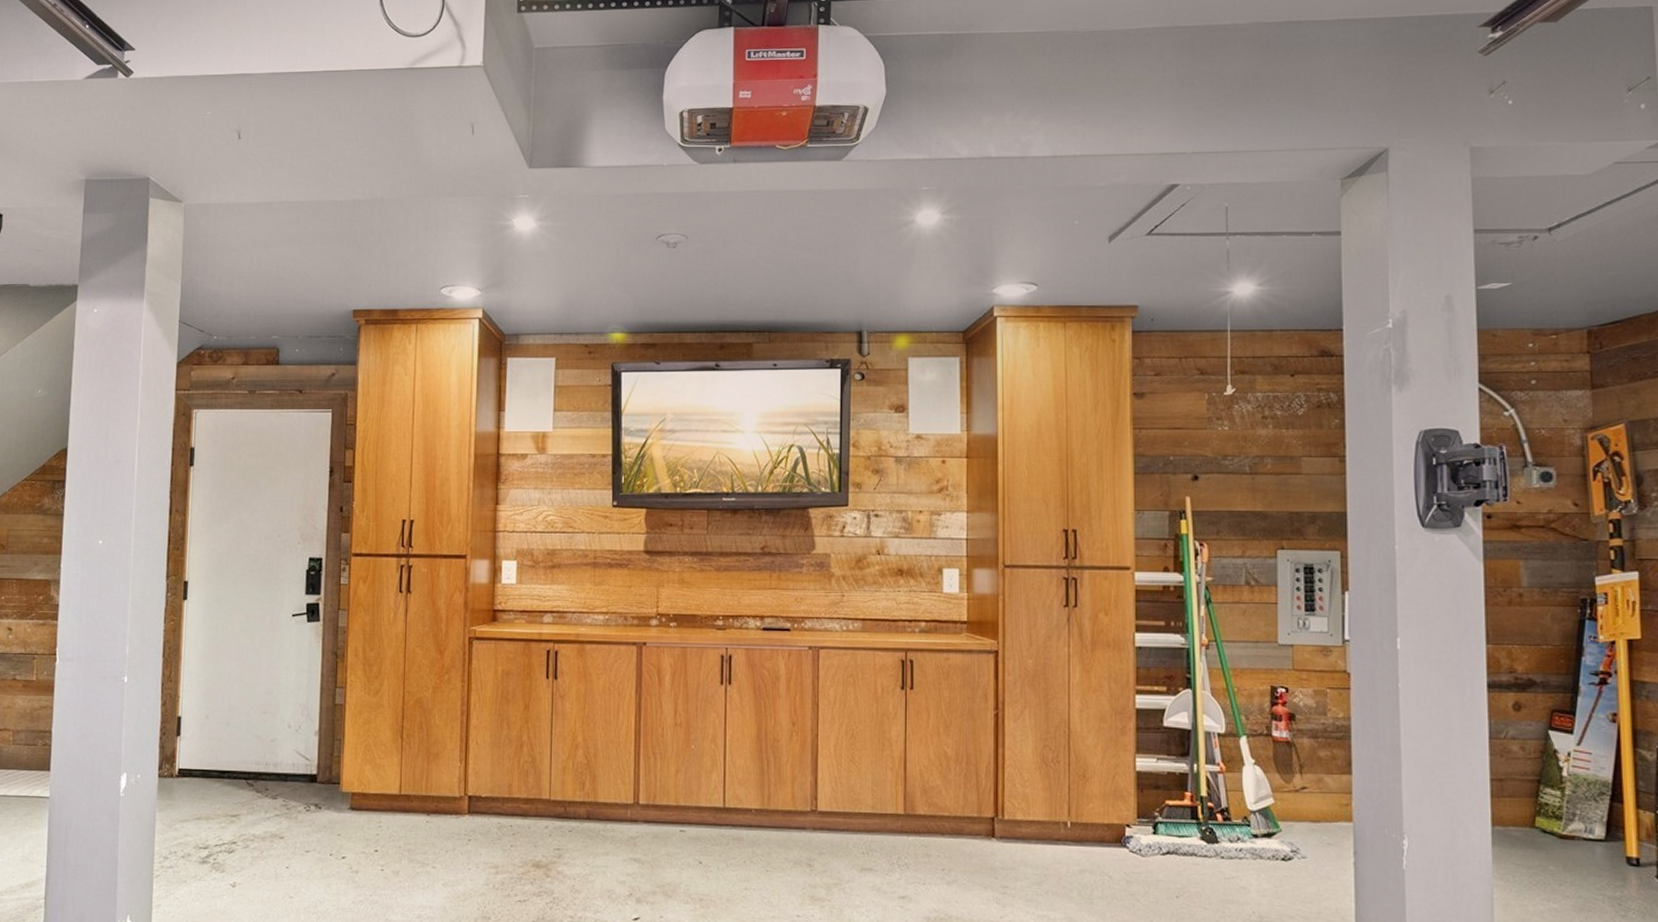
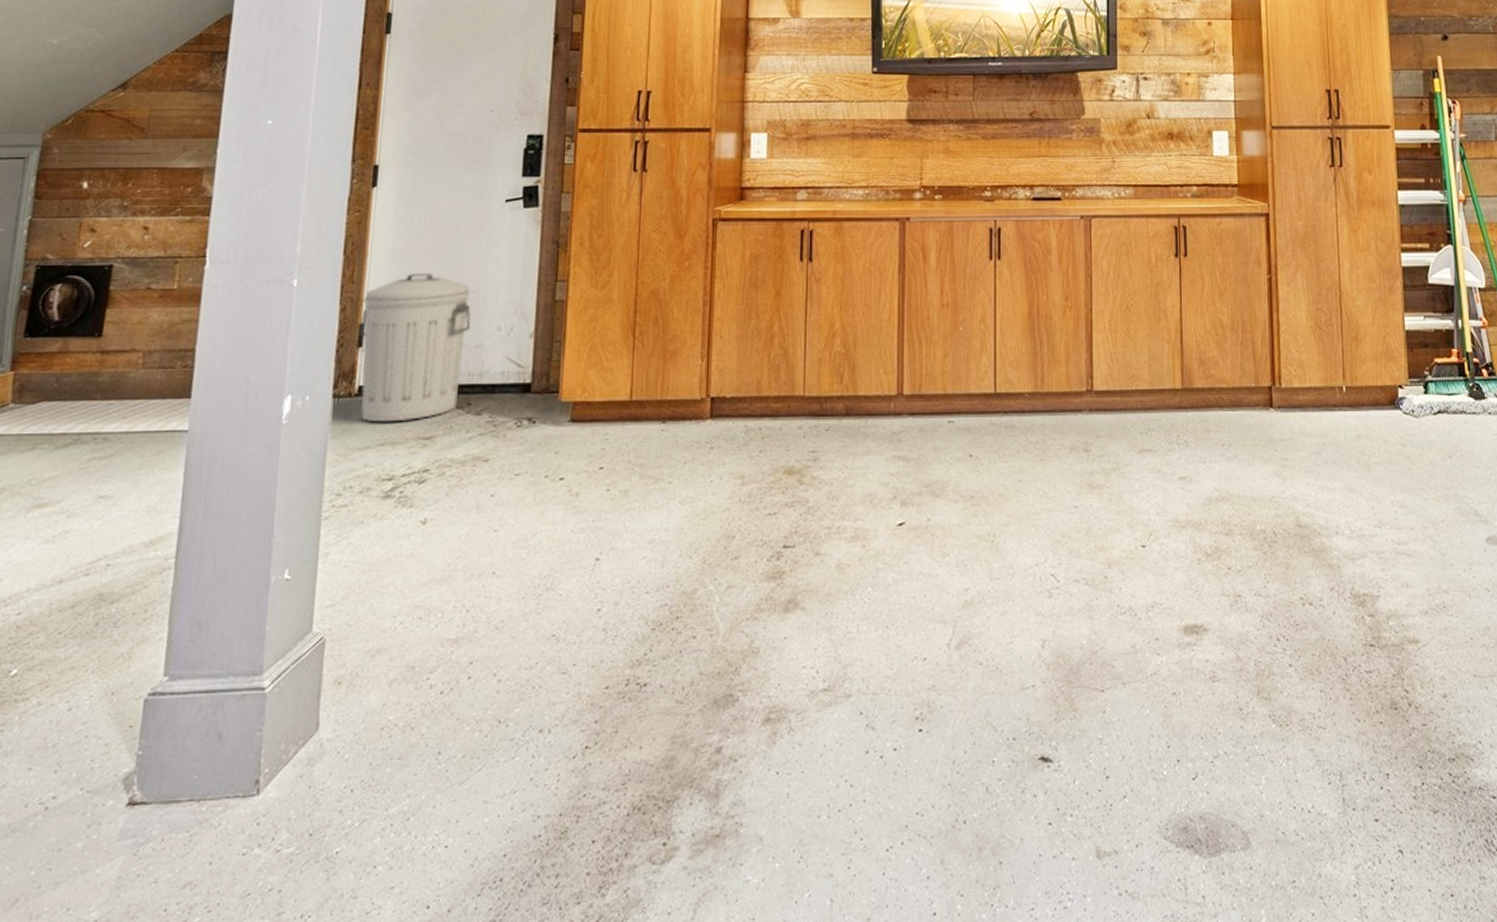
trash can: none [177,675,266,801] -> present [359,273,471,422]

